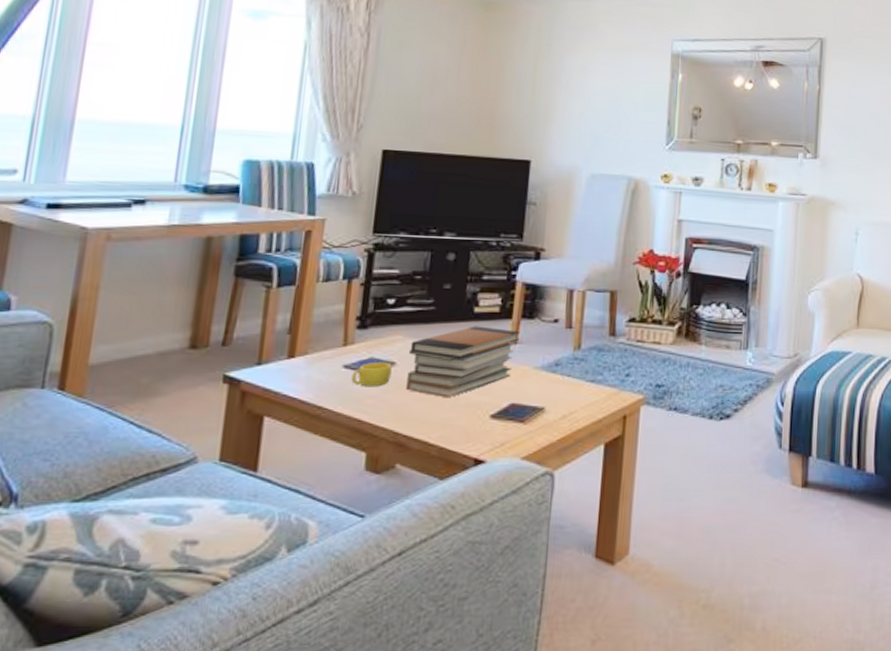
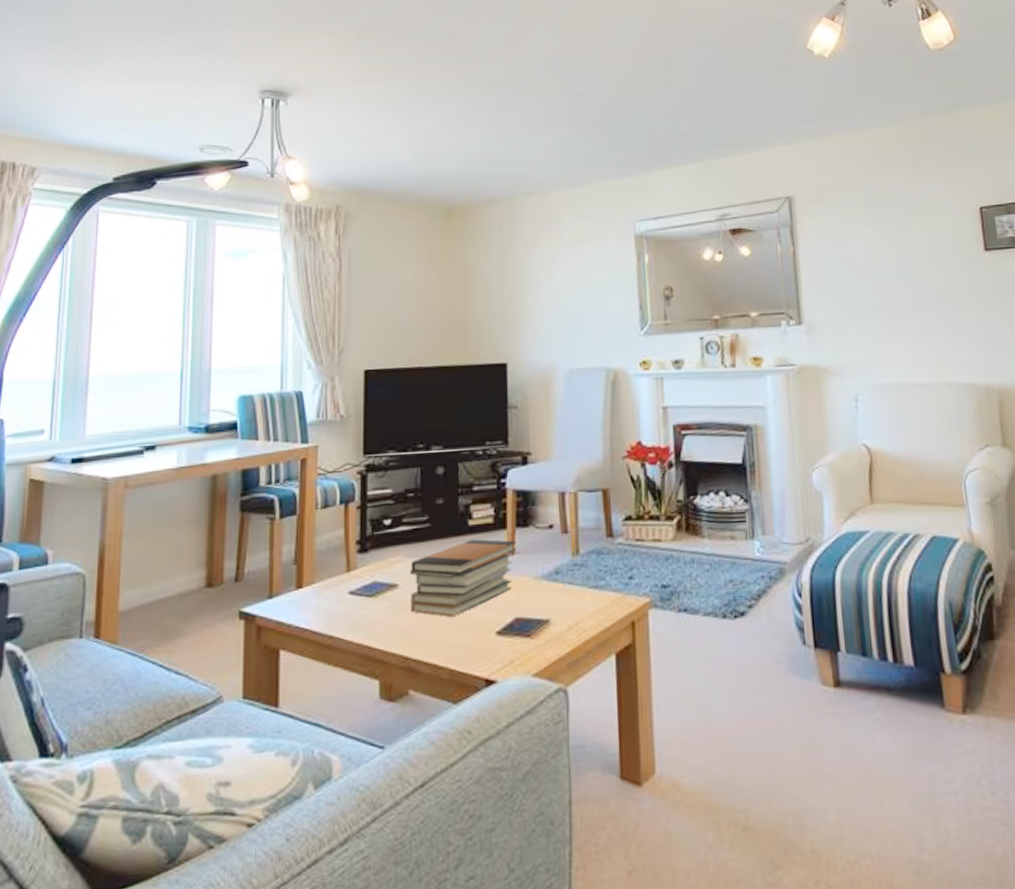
cup: present [351,361,392,387] -> none [358,584,395,612]

